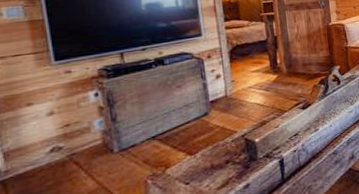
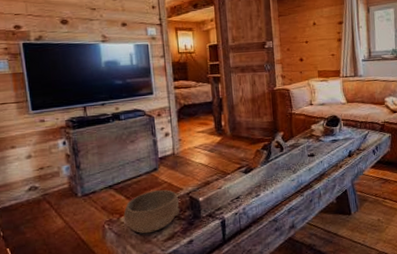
bowl: none [169,134,235,185] -> present [123,189,180,234]

